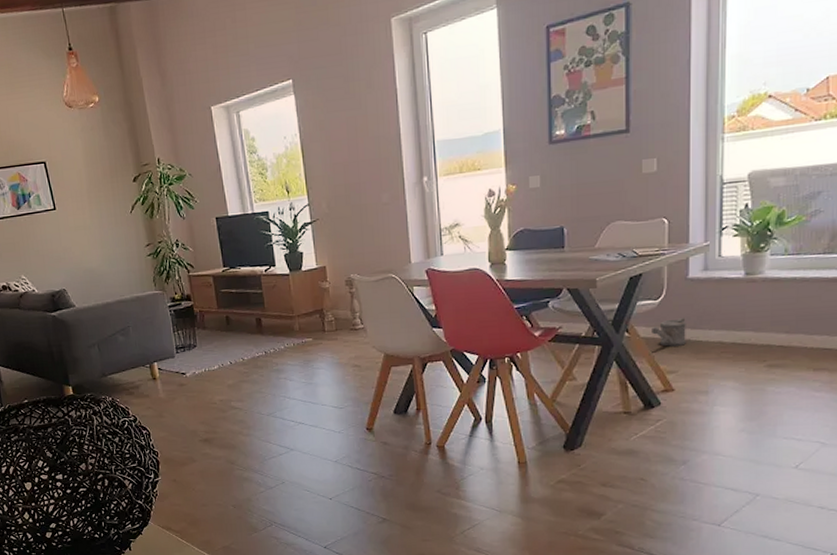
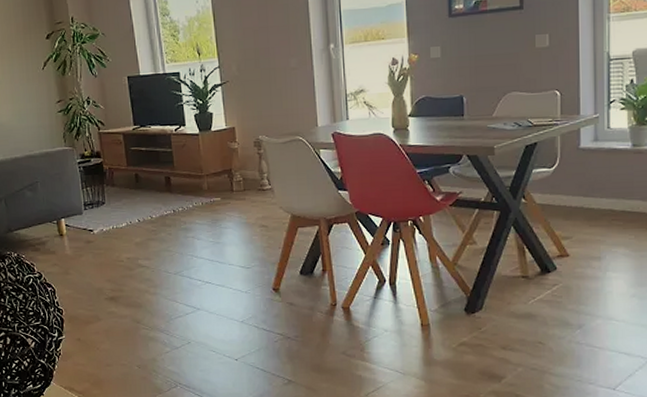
watering can: present [652,318,686,347] -> none [547,186,579,213]

